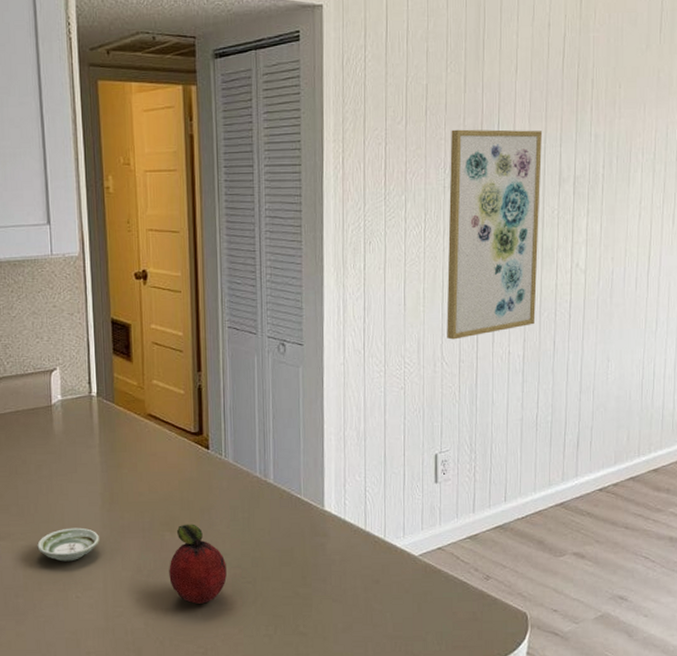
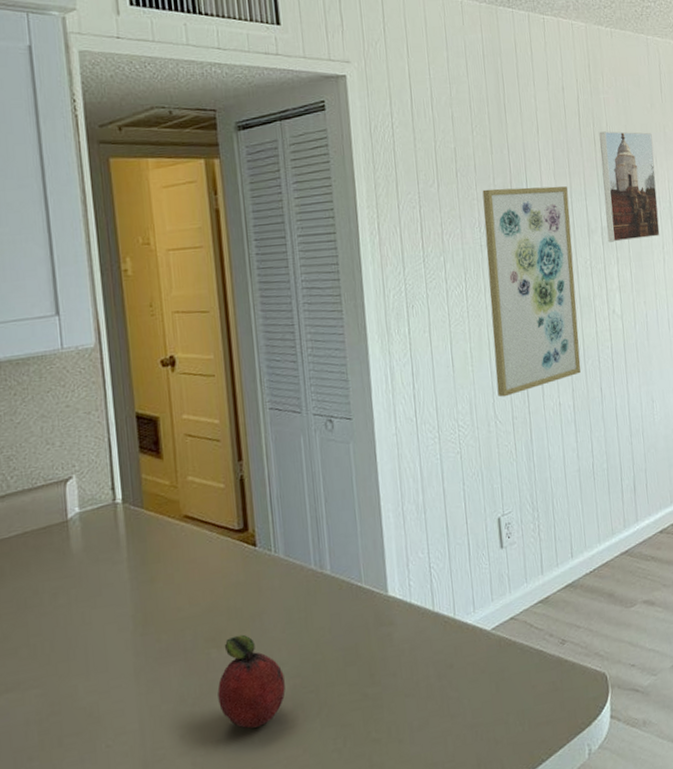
saucer: present [37,527,99,562] -> none [55,660,132,706]
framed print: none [580,73,643,193] -> present [599,131,660,243]

